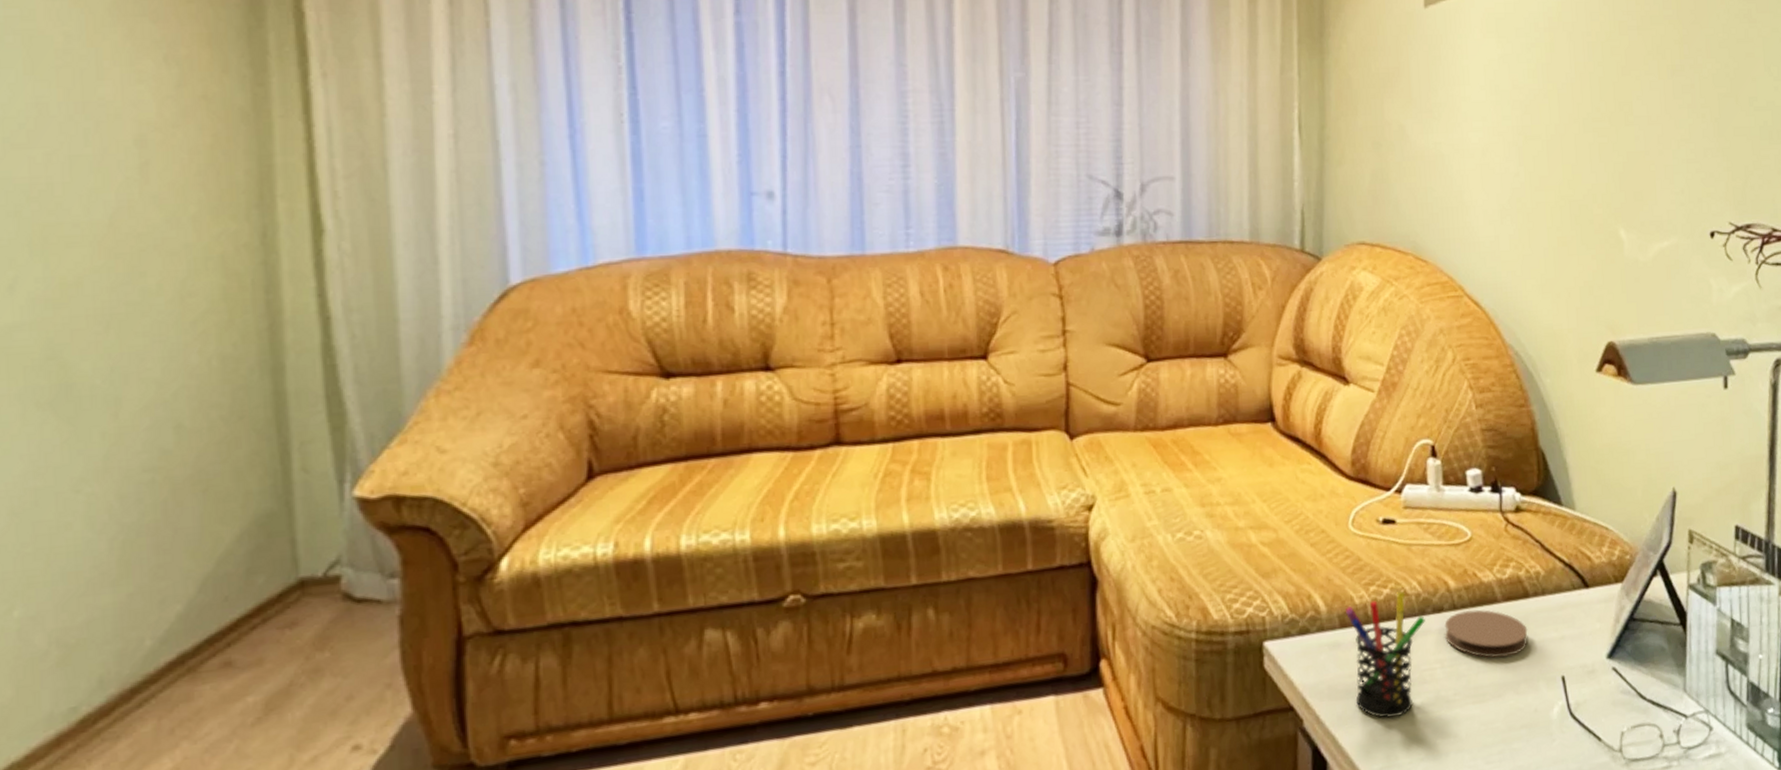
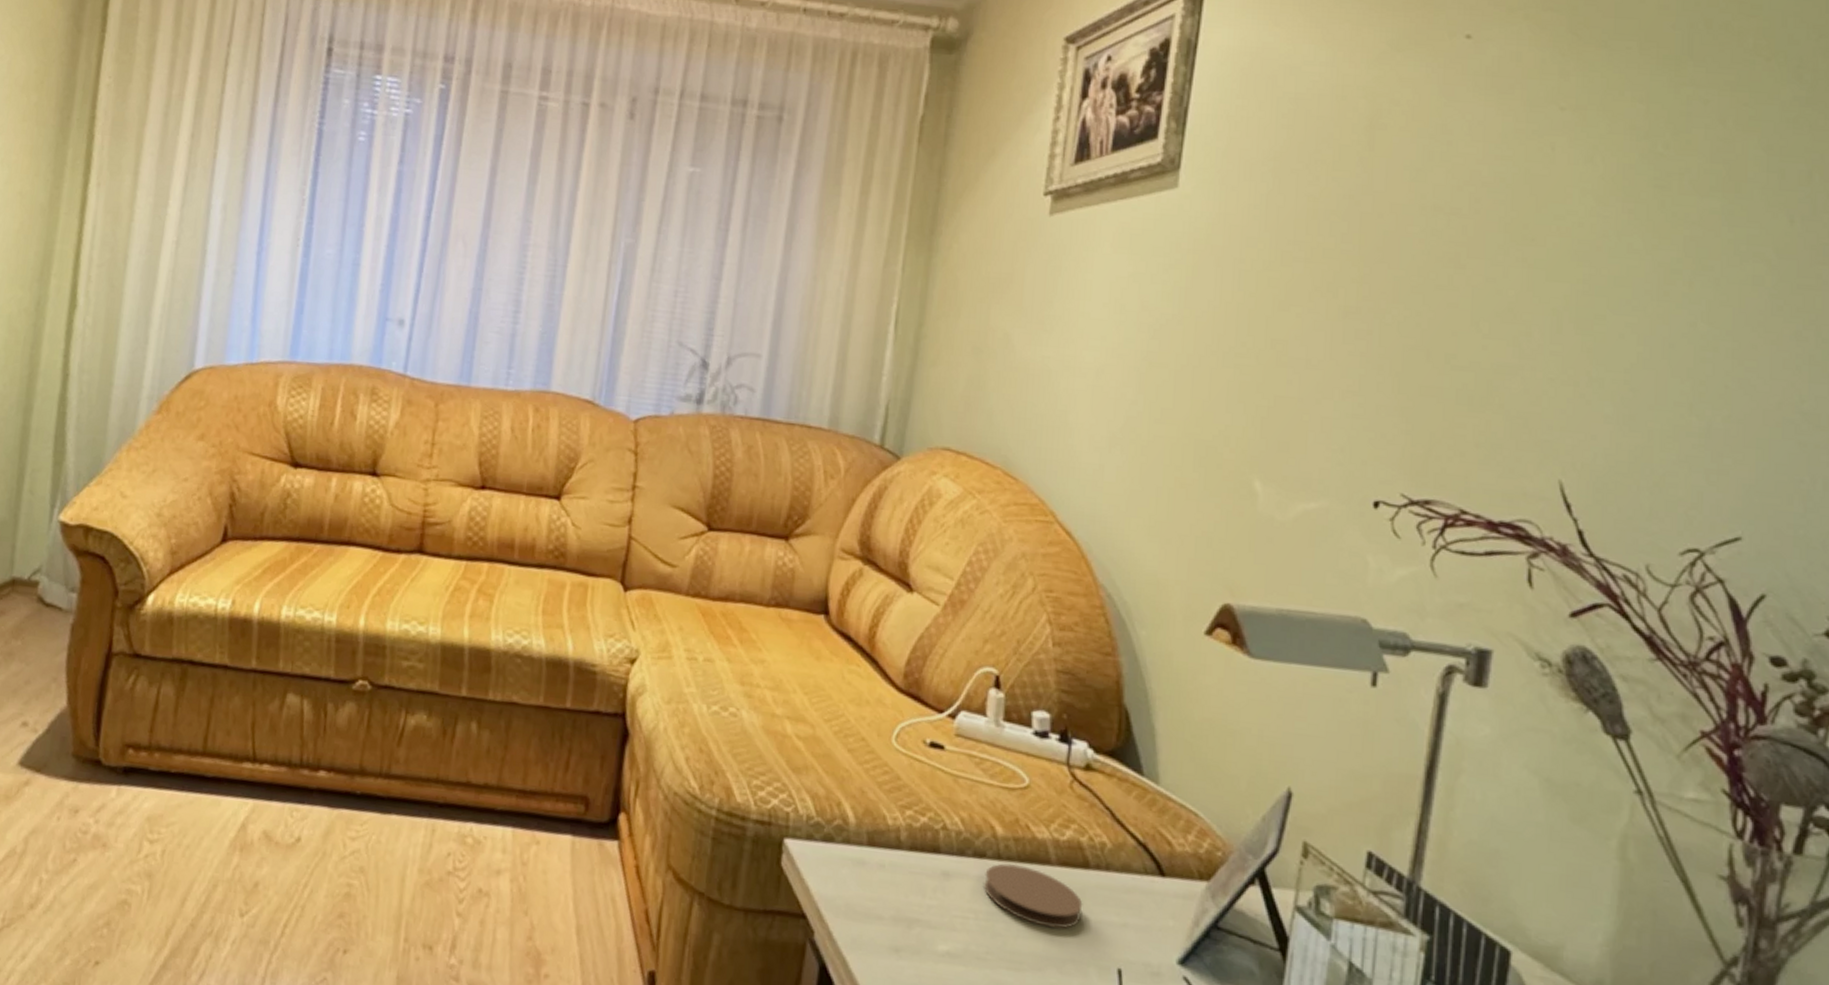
pen holder: present [1345,590,1425,719] -> none [874,822,964,959]

